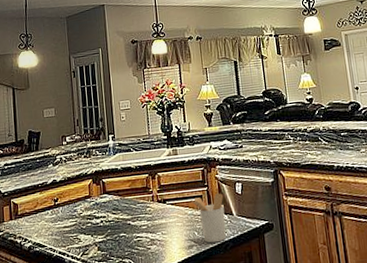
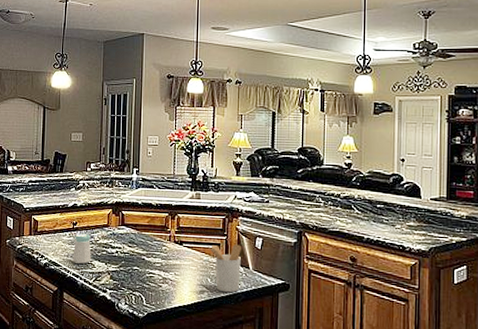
salt shaker: none [57,208,77,241] -> present [72,233,91,264]

